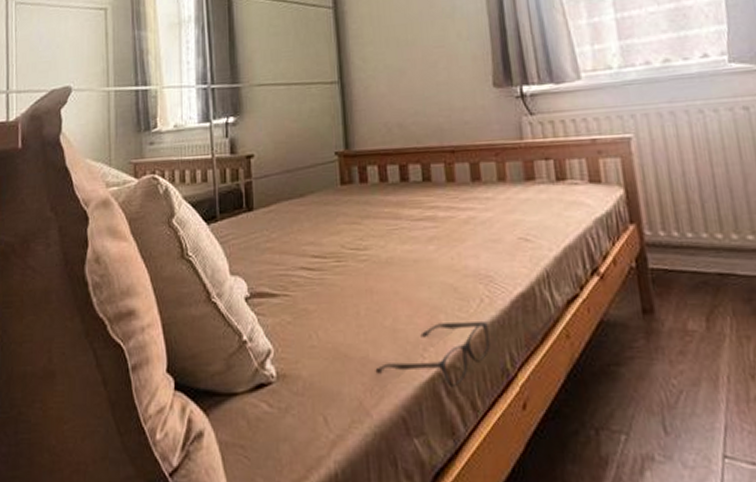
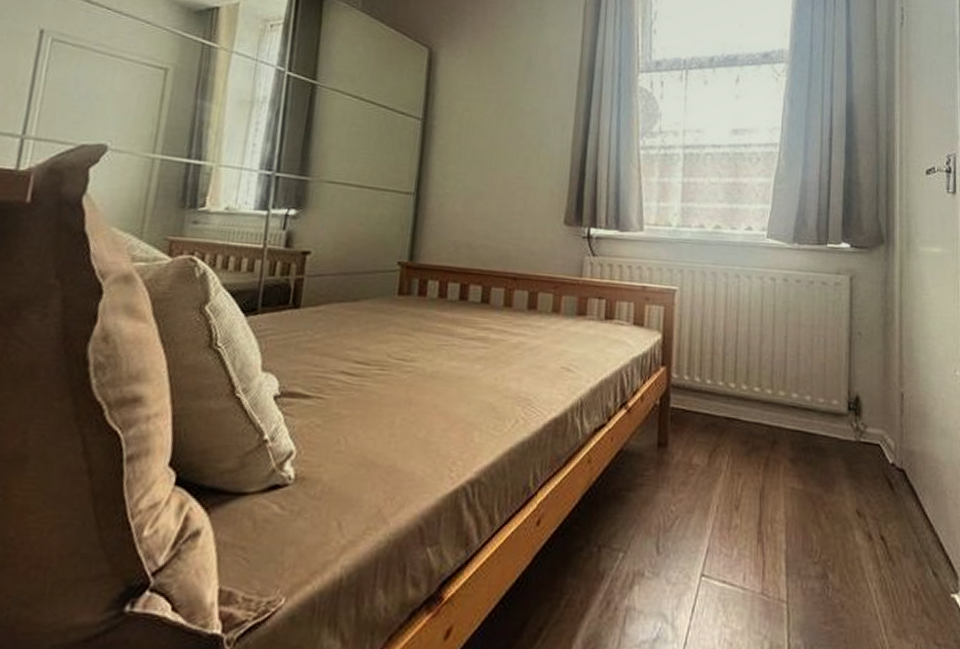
eyeglasses: present [375,322,490,388] -> none [400,439,519,501]

